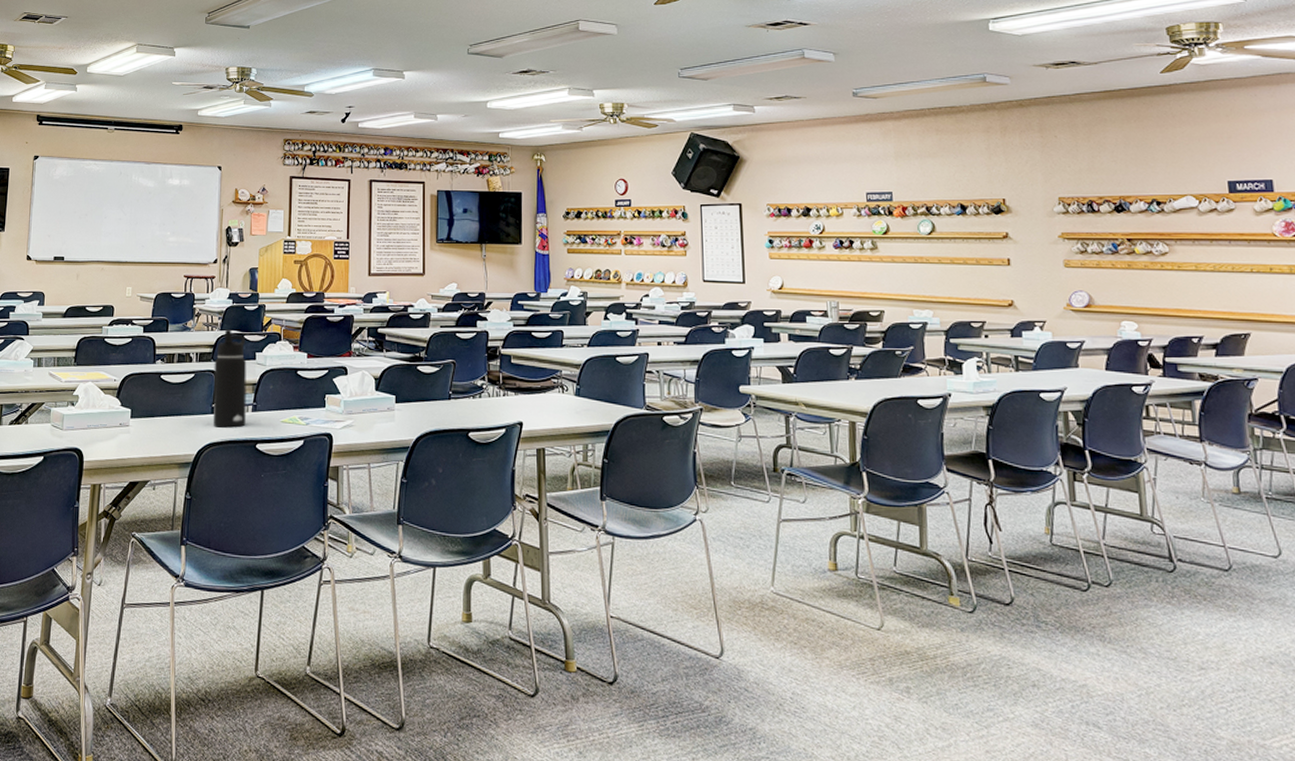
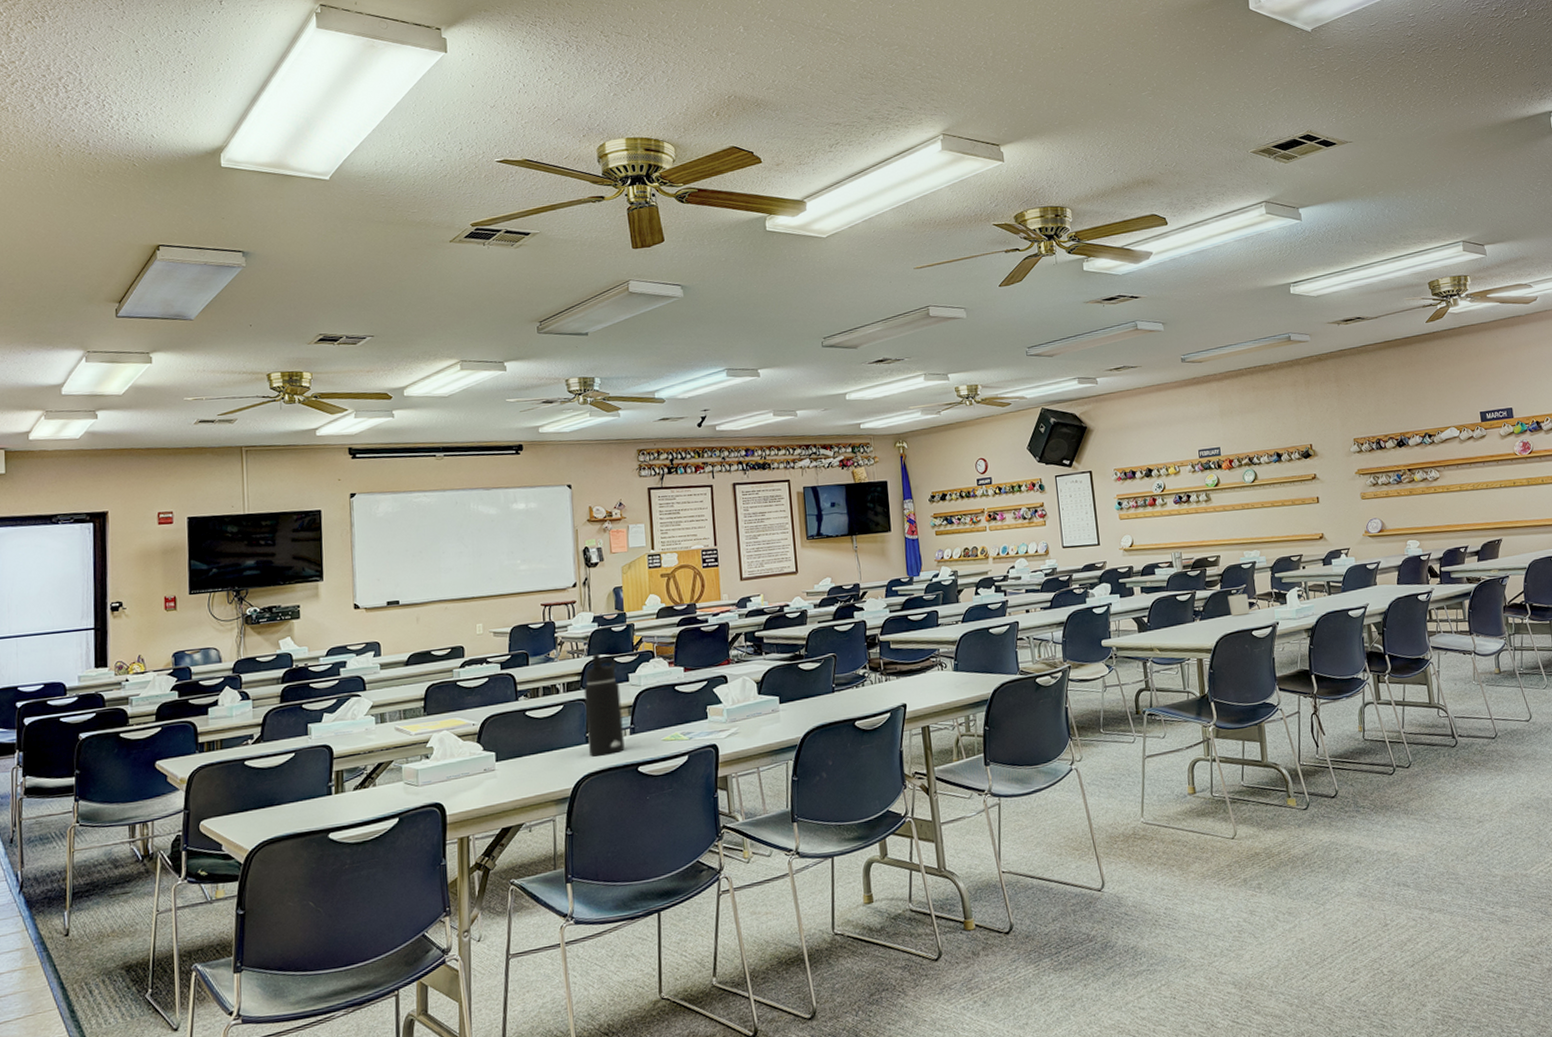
mug: none [890,356,916,380] -> present [1227,594,1250,616]

